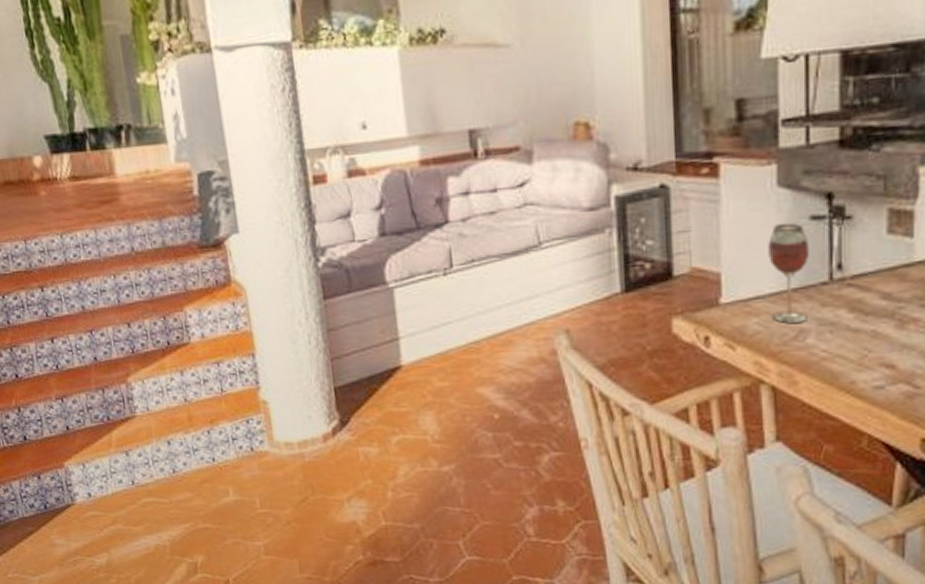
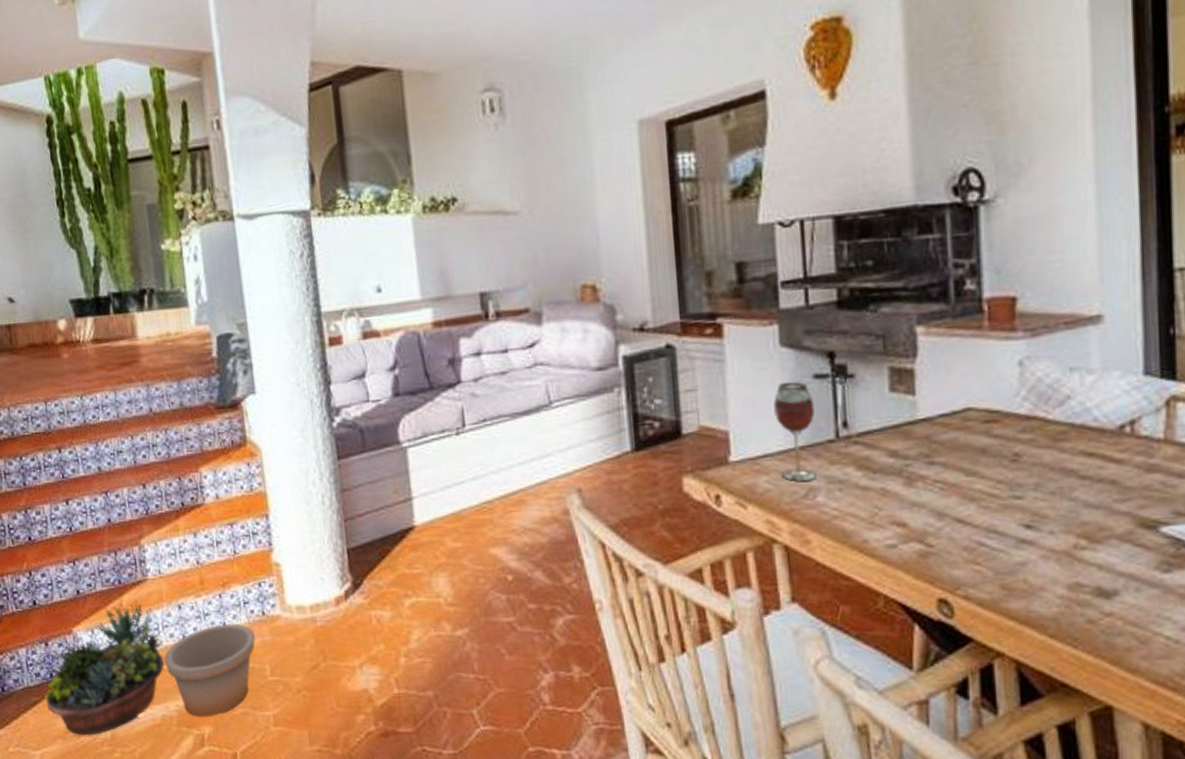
succulent planter: none [40,436,156,564] -> present [45,600,165,736]
pot: none [155,459,245,547] -> present [164,624,255,718]

